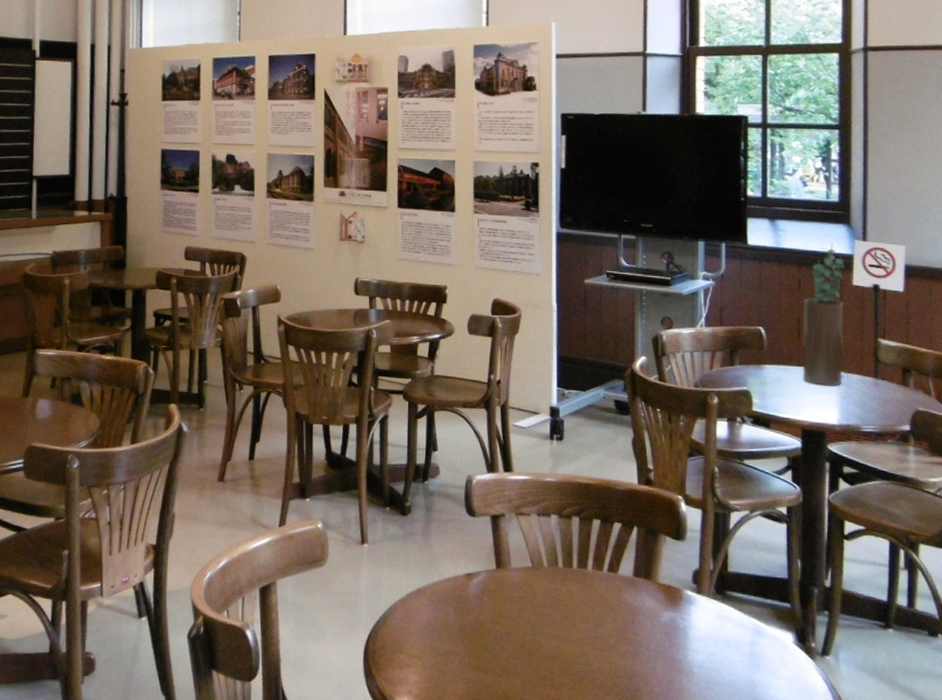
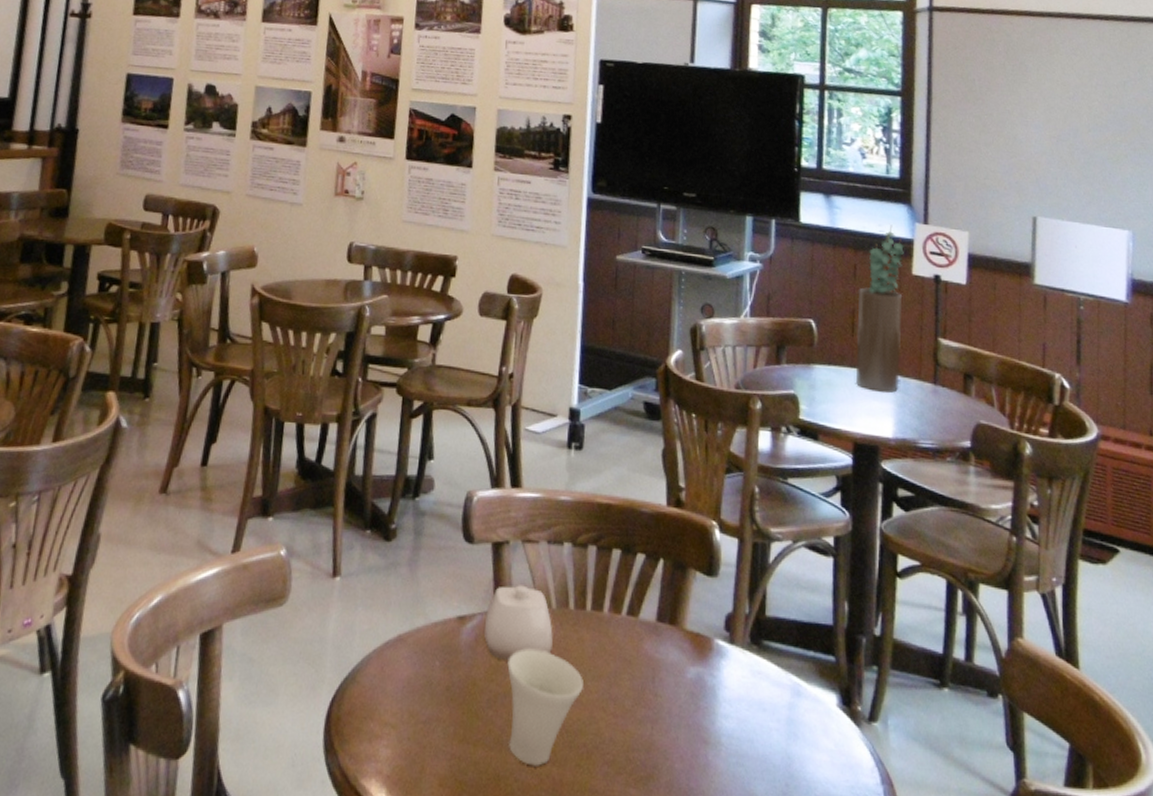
sugar bowl: none [488,548,546,607] -> present [483,585,553,660]
cup: none [509,598,575,689] -> present [507,648,584,766]

